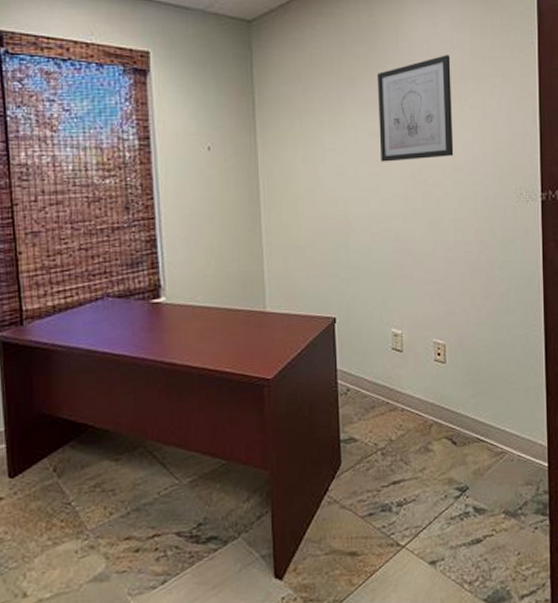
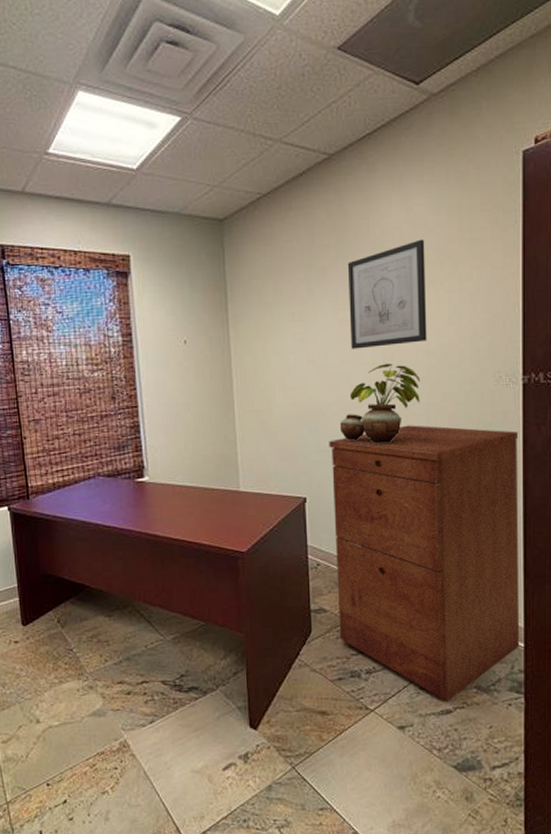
filing cabinet: none [359,241,544,530] -> present [329,425,520,702]
potted plant: none [370,177,448,260] -> present [340,363,421,444]

